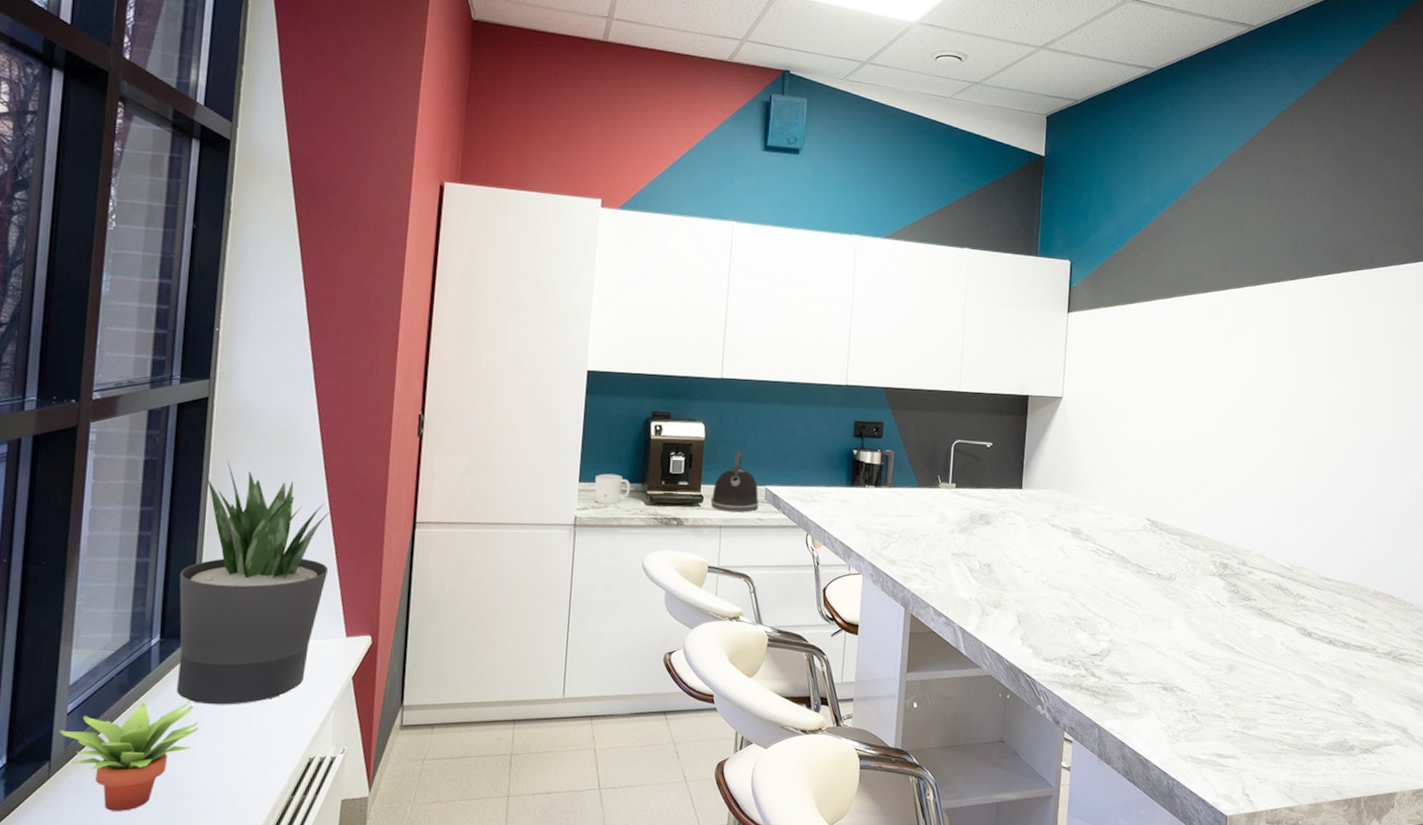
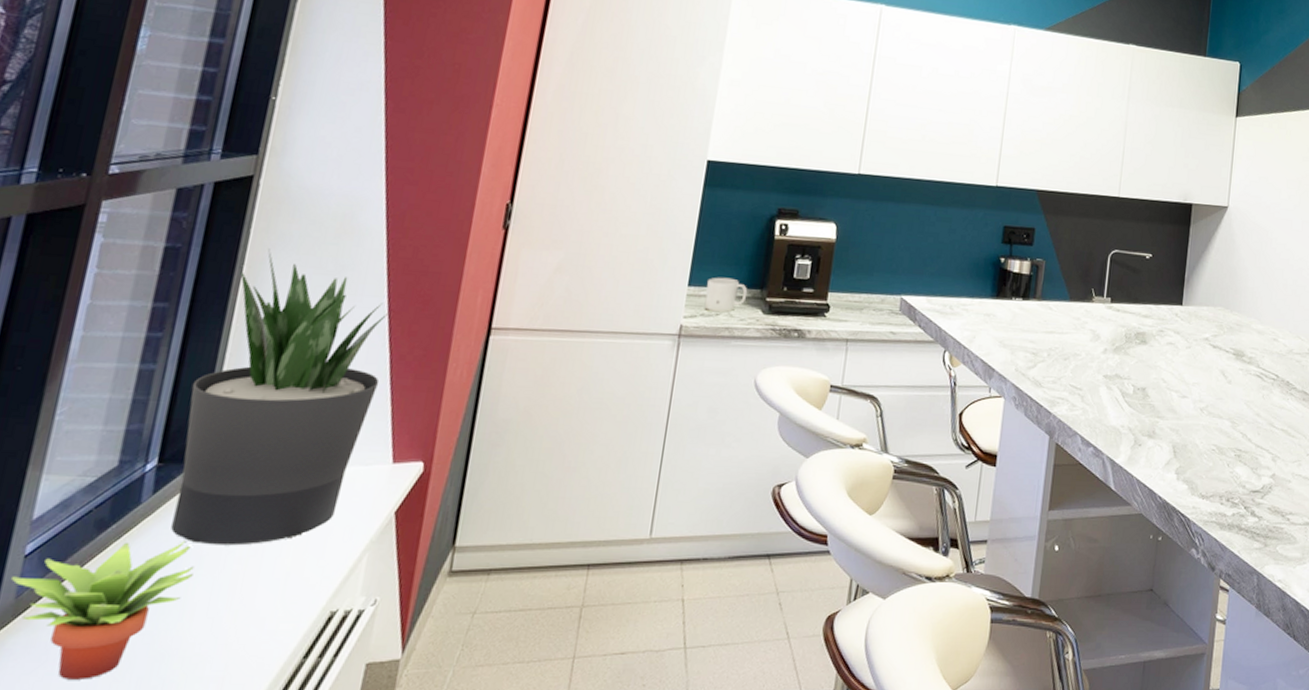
kettle: present [710,450,759,513] -> none [838,254,893,325]

